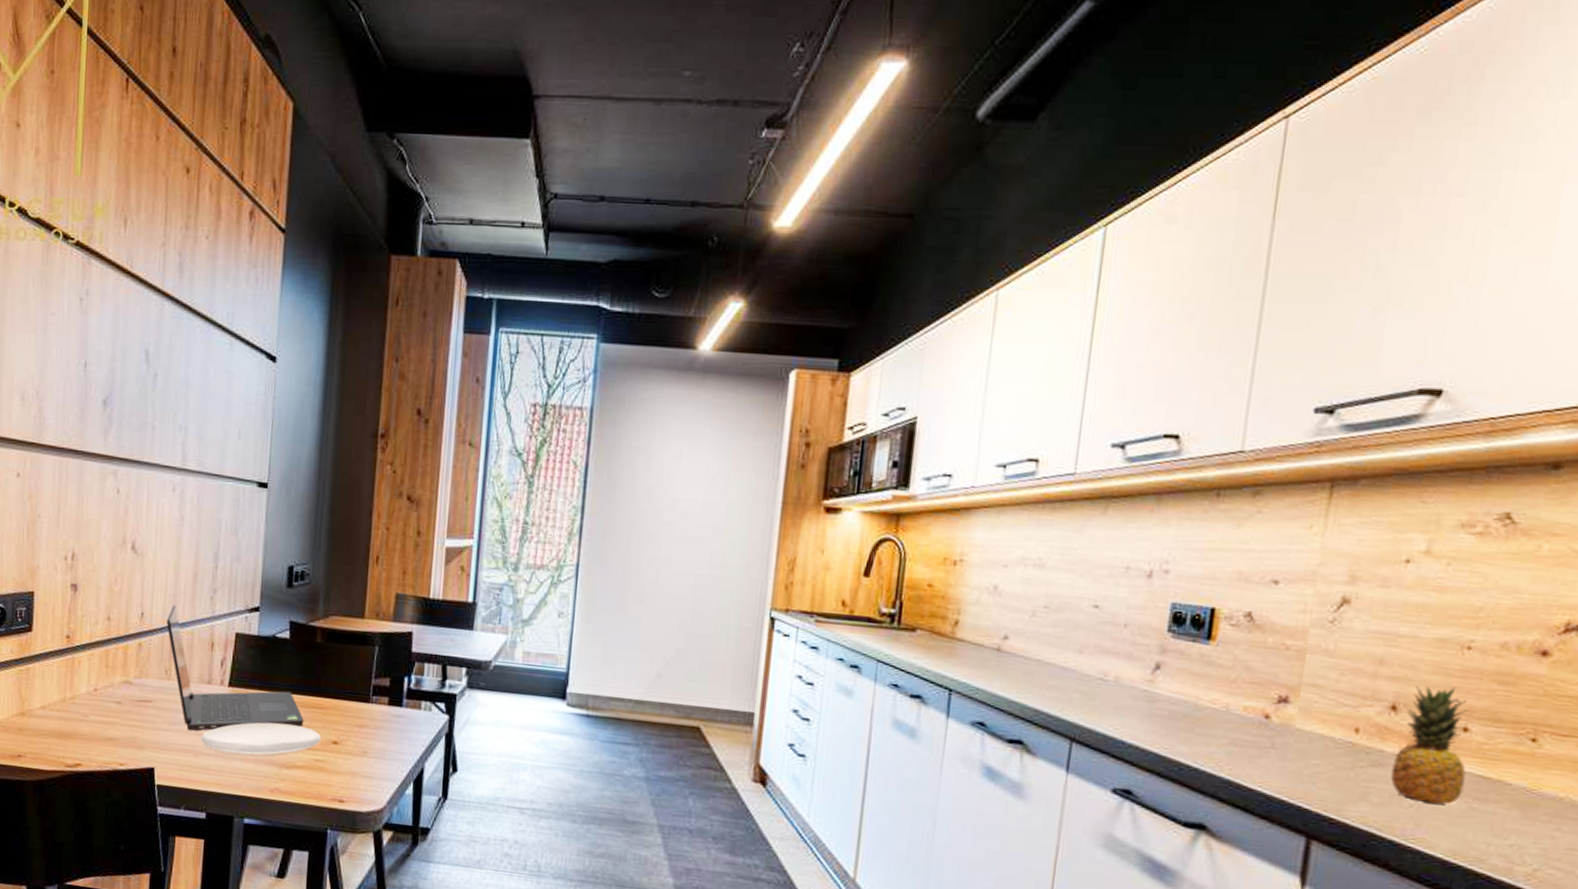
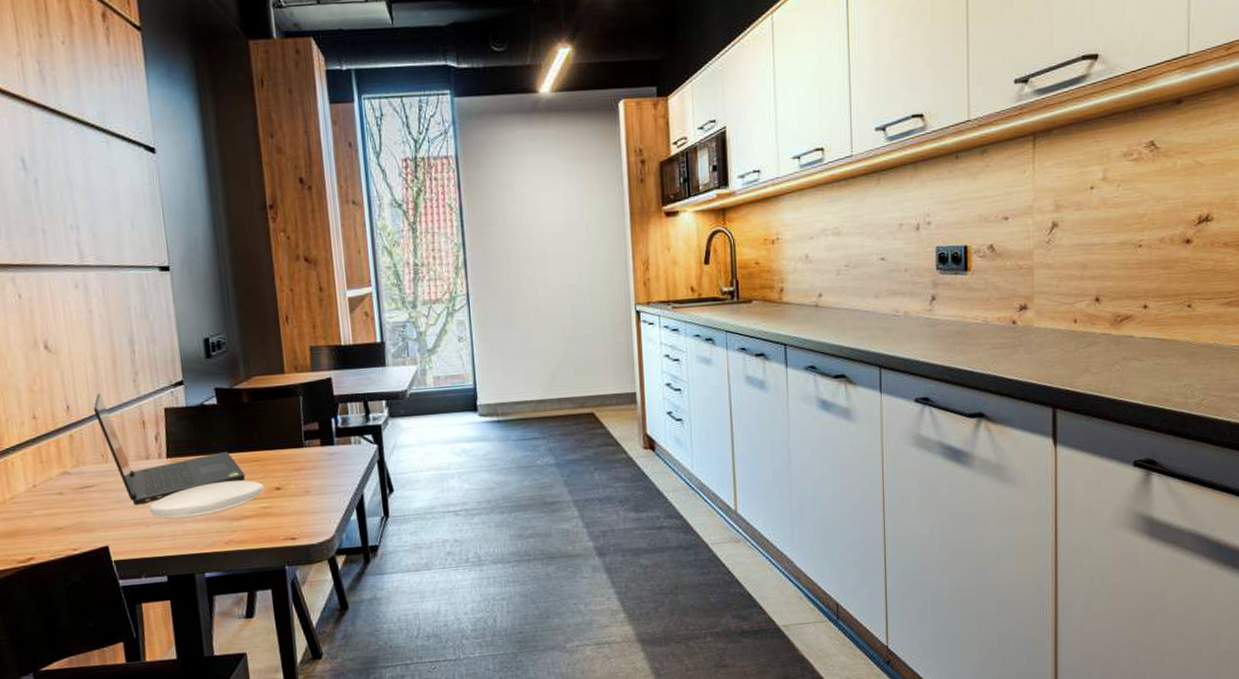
fruit: present [1390,686,1468,805] -> none [1101,276,1150,366]

